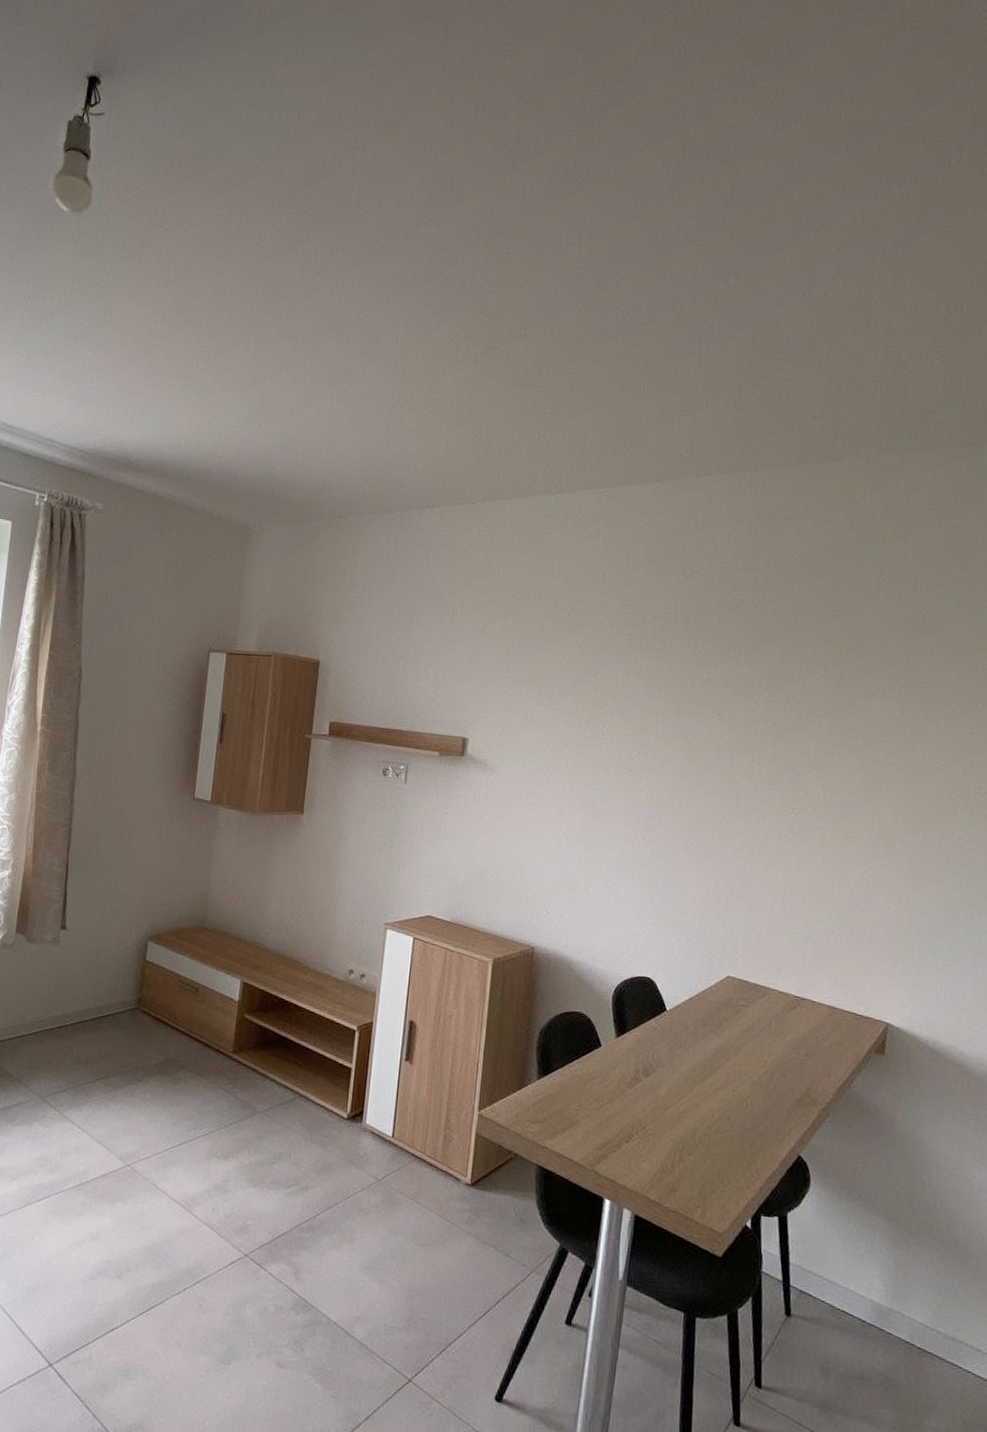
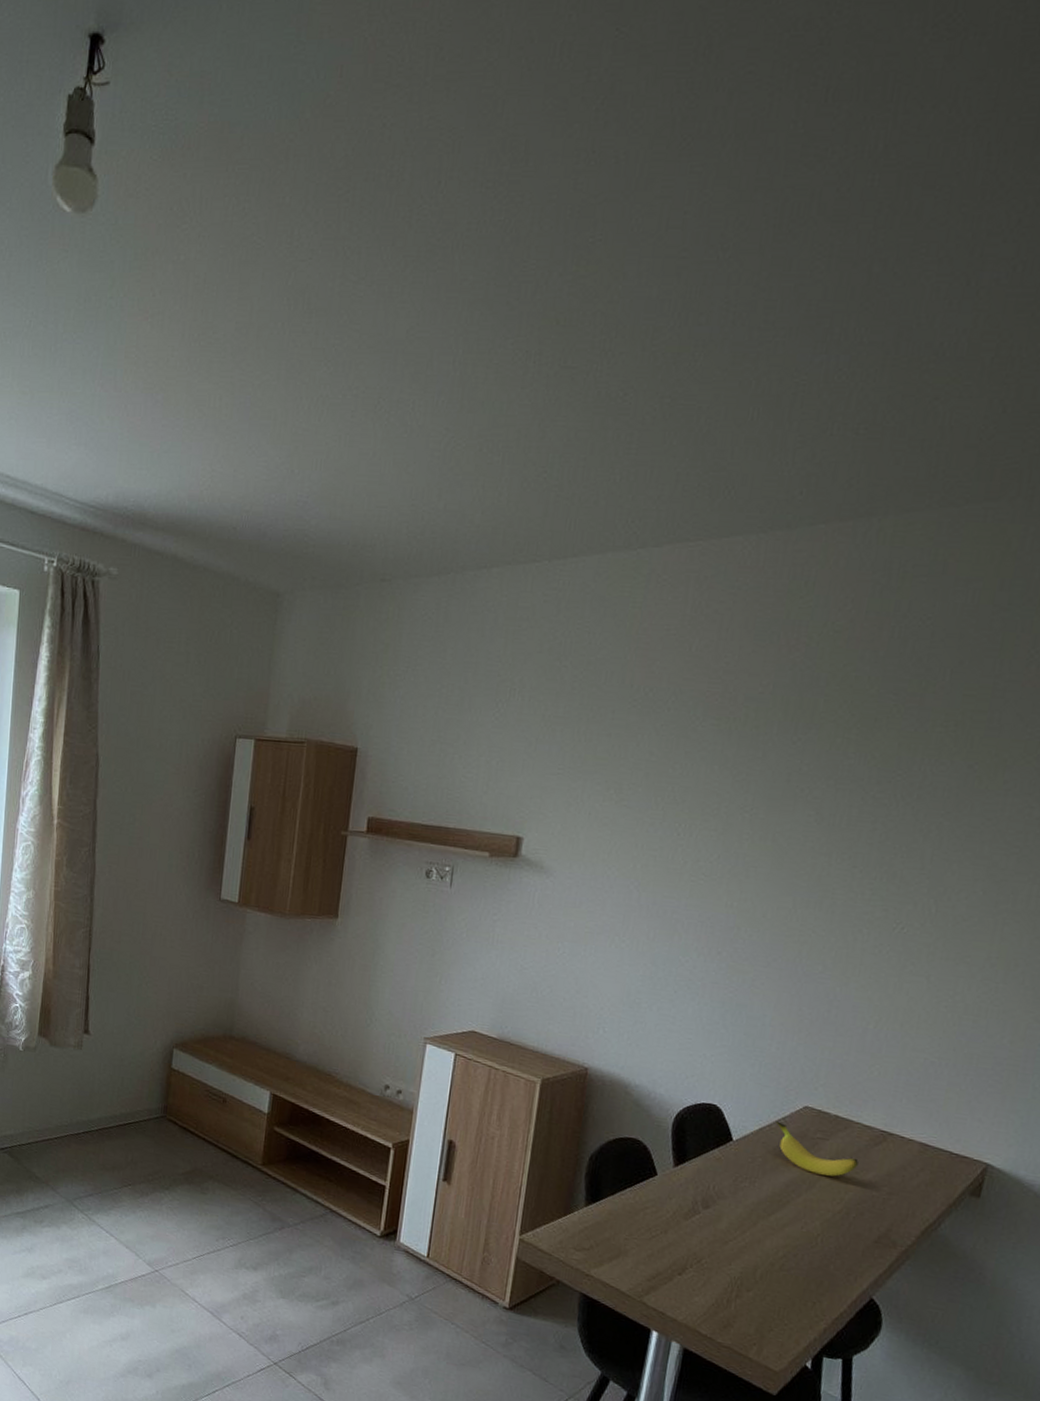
banana: none [703,991,778,1041] -> present [775,1121,859,1177]

